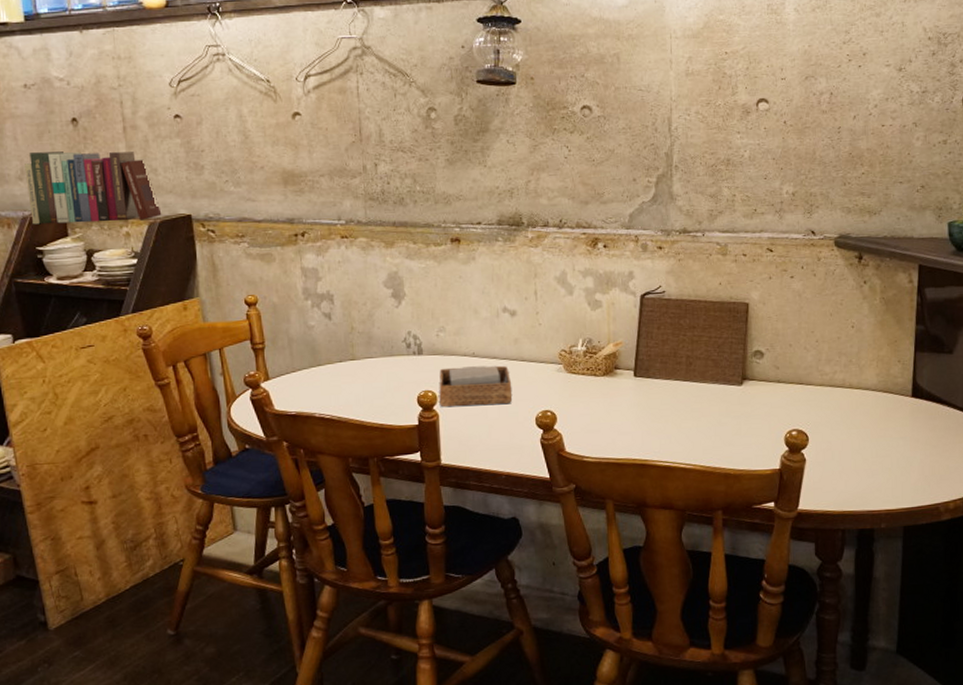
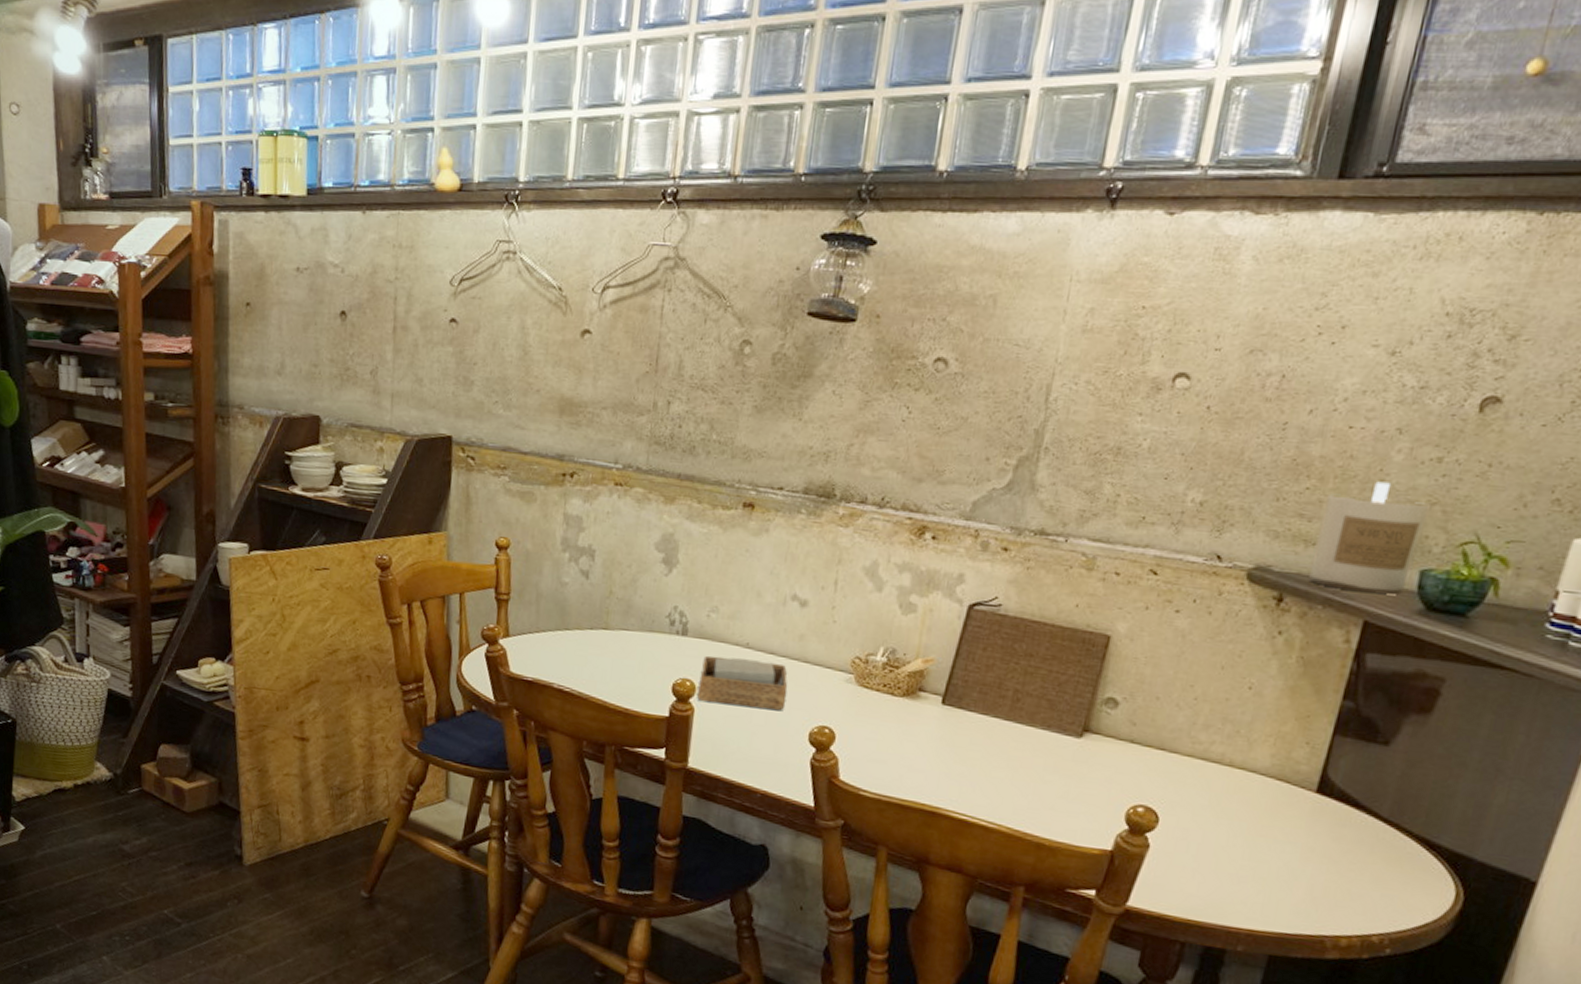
books: present [25,151,162,225] -> none [284,345,421,436]
candle: none [876,162,946,245] -> present [1308,481,1432,596]

